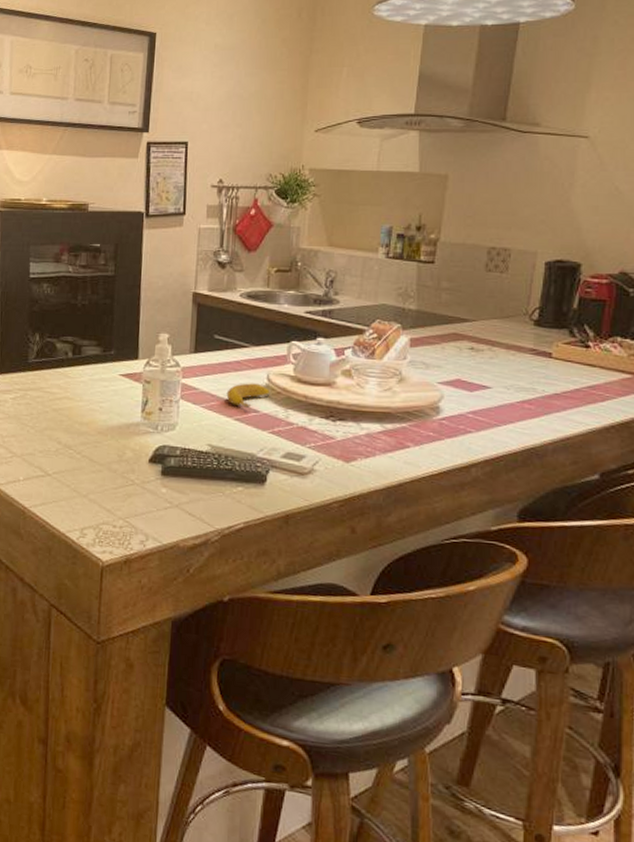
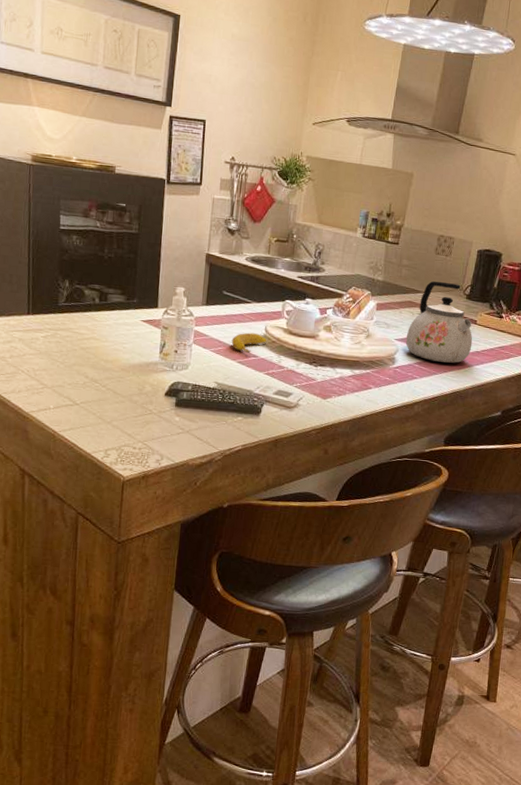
kettle: none [452,305,548,411] -> present [405,281,473,363]

